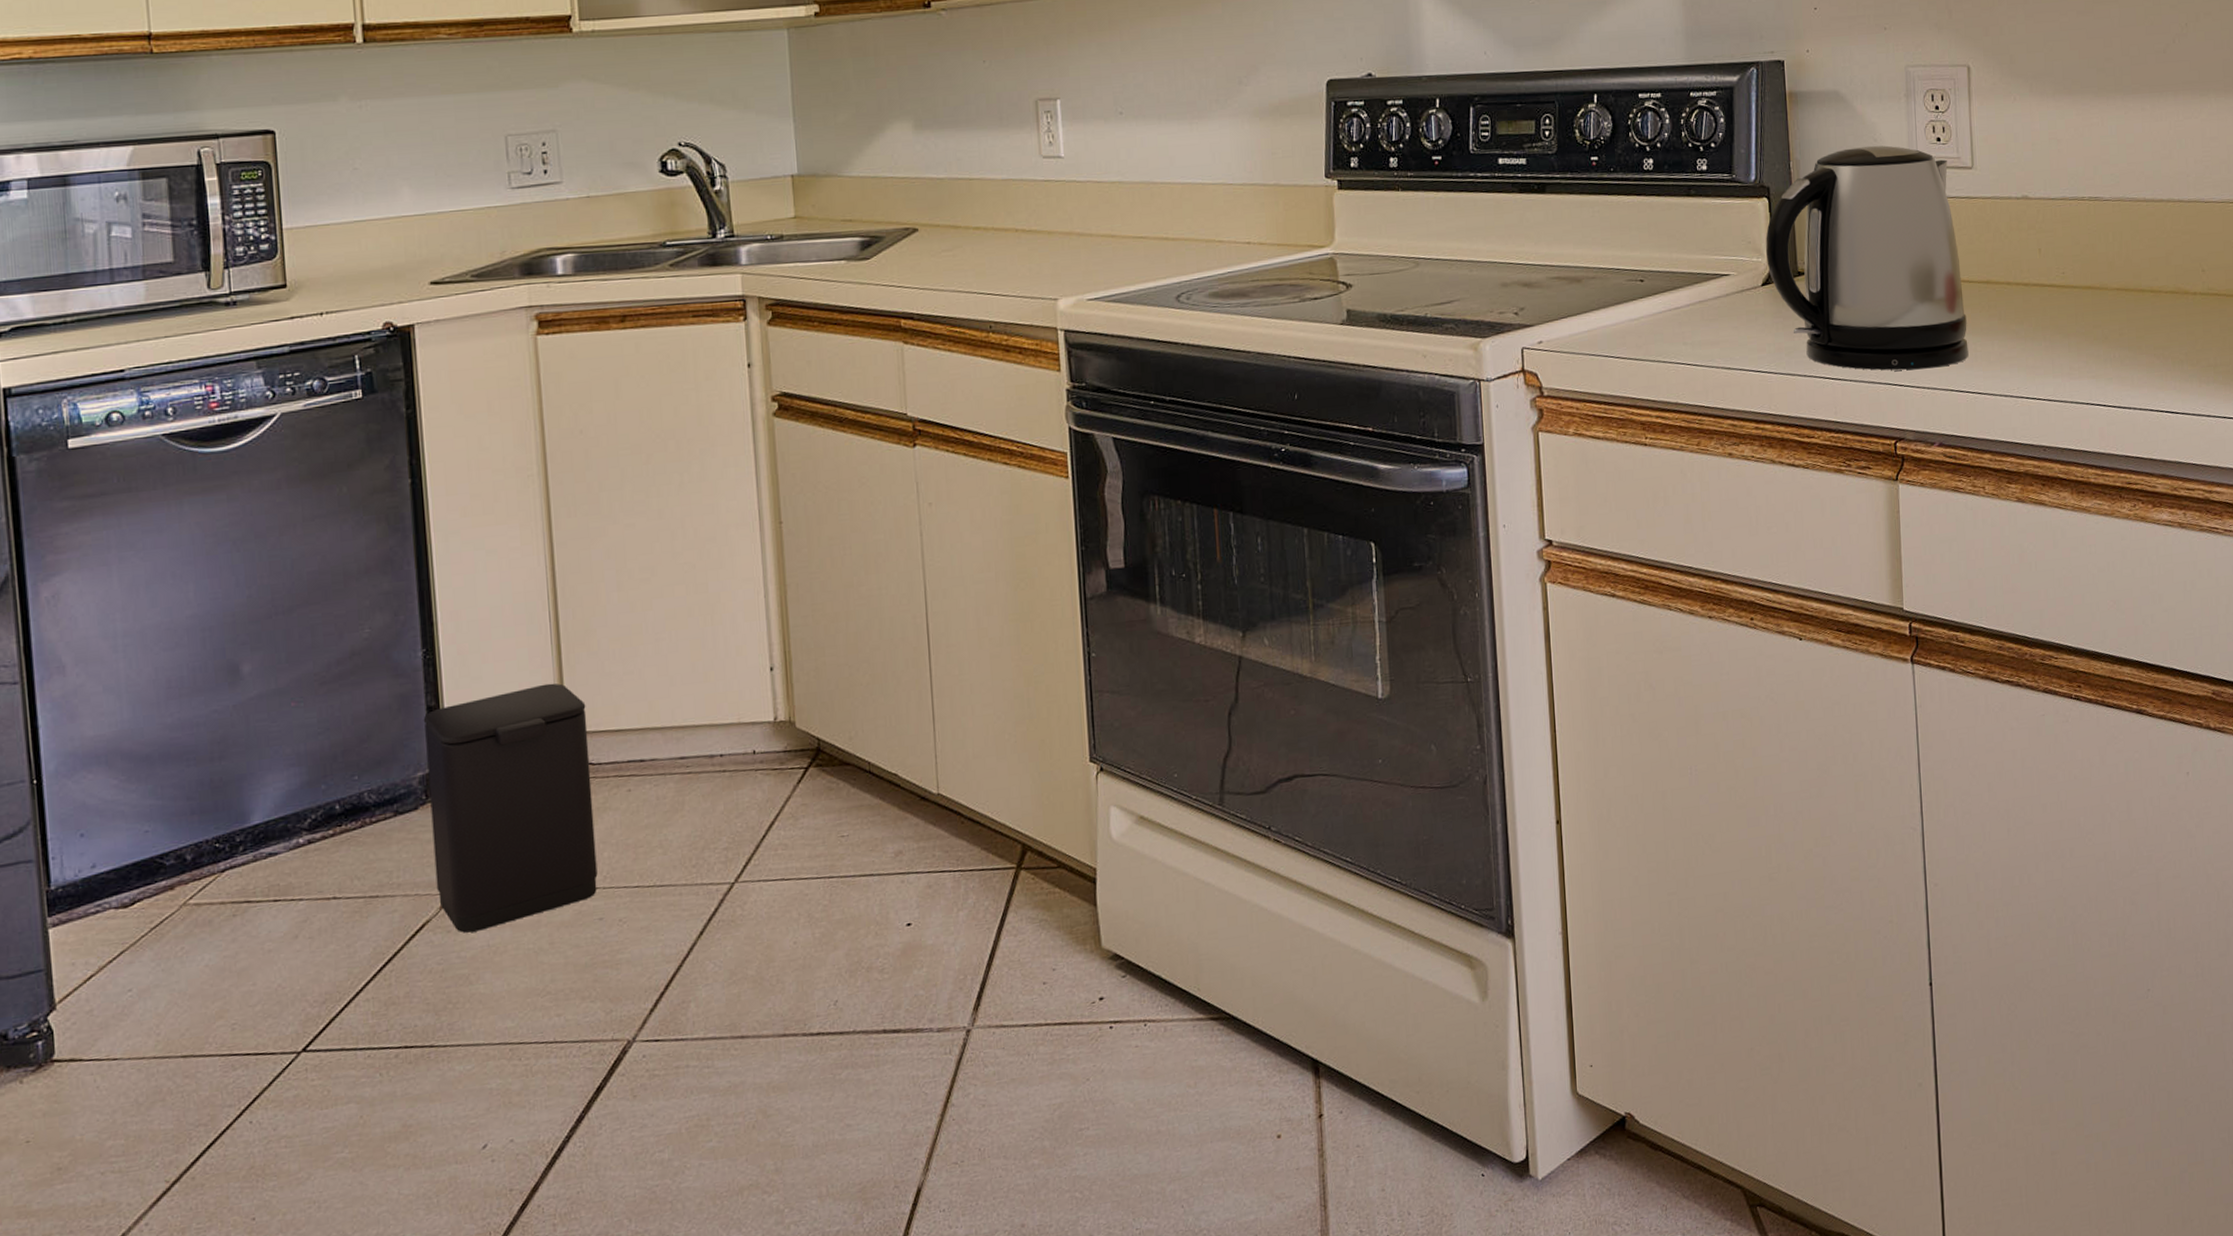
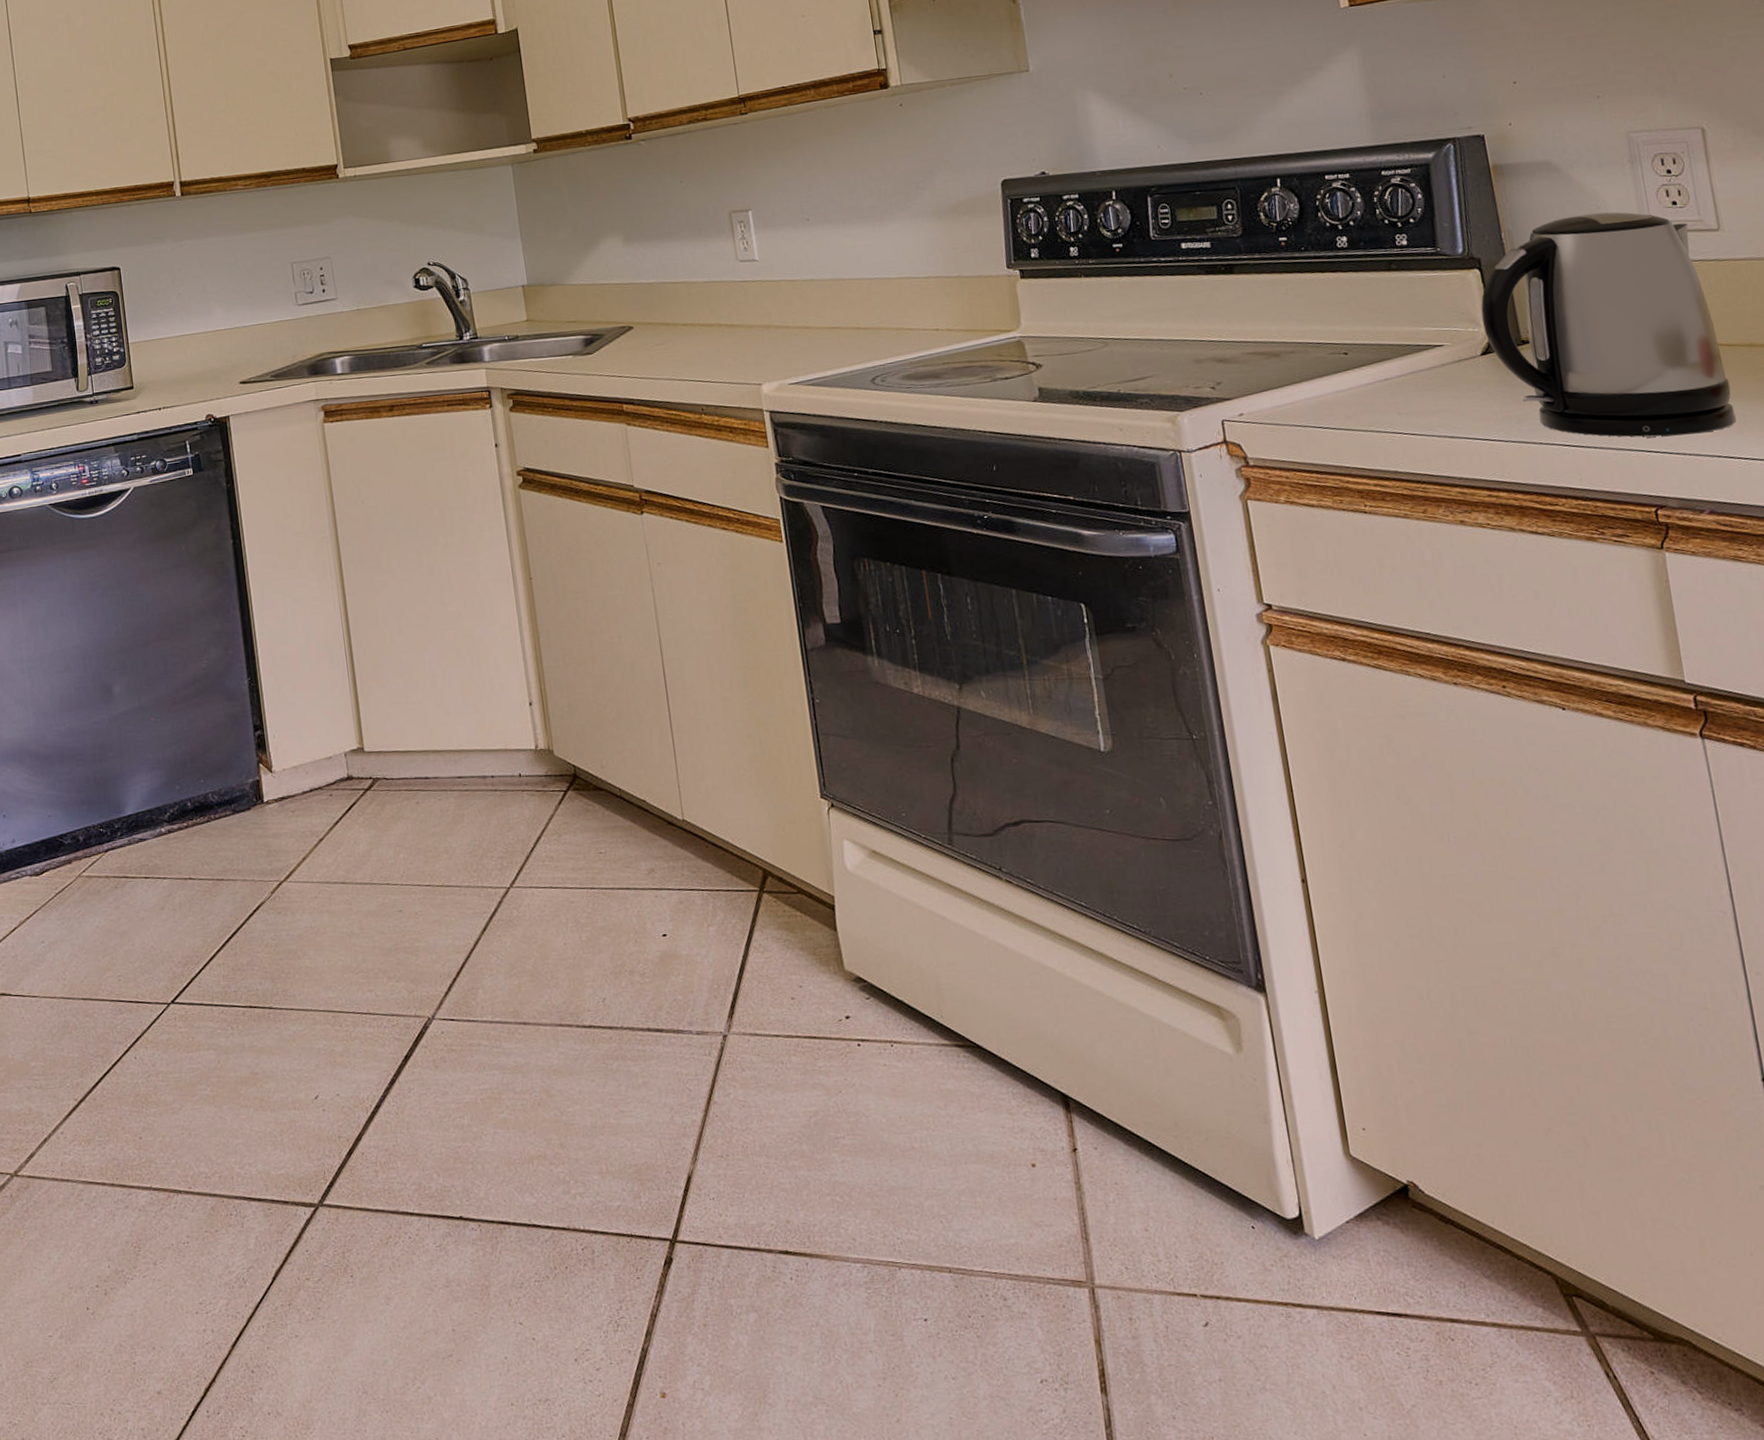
pedal bin: present [423,683,598,933] -> none [251,709,396,915]

